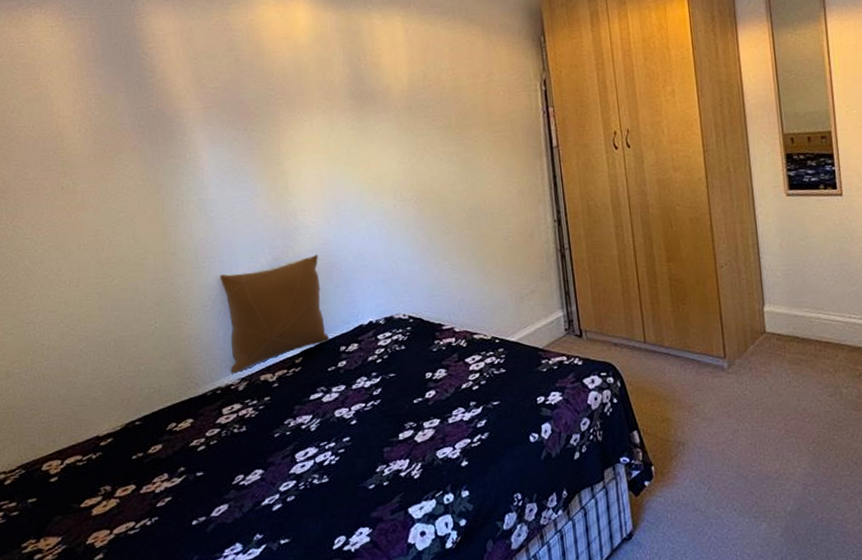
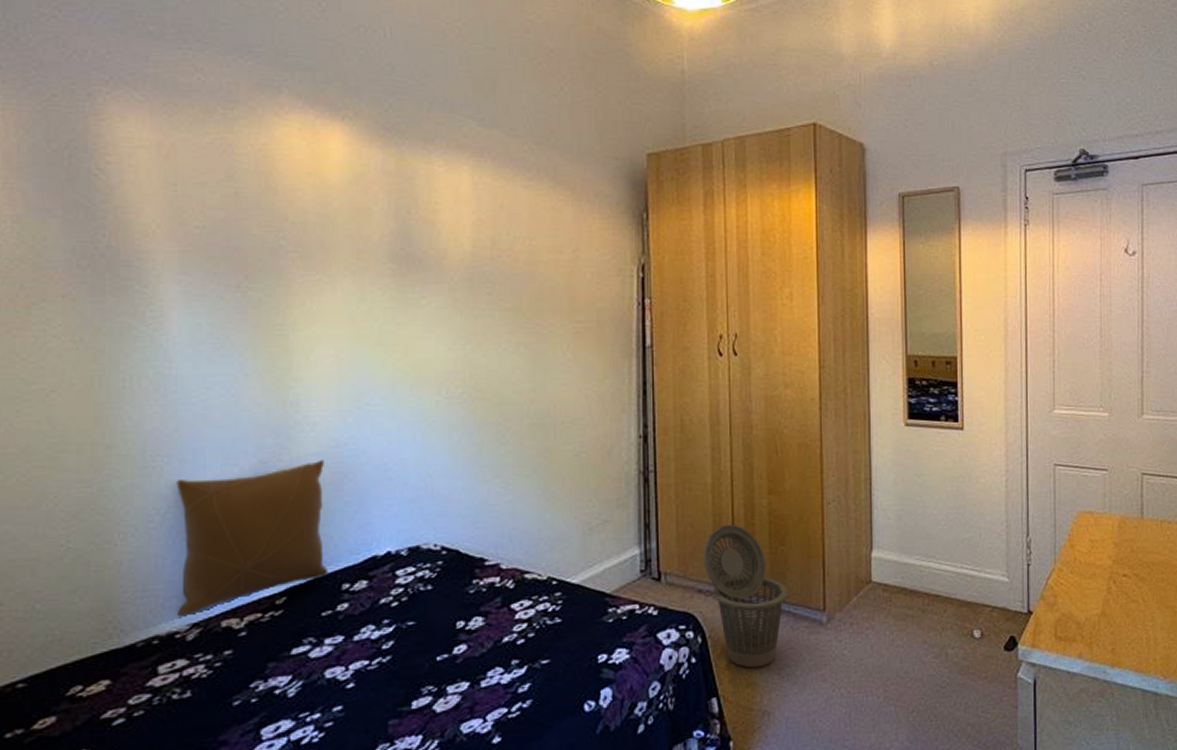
laundry basket: none [615,288,692,407] -> present [702,524,788,669]

